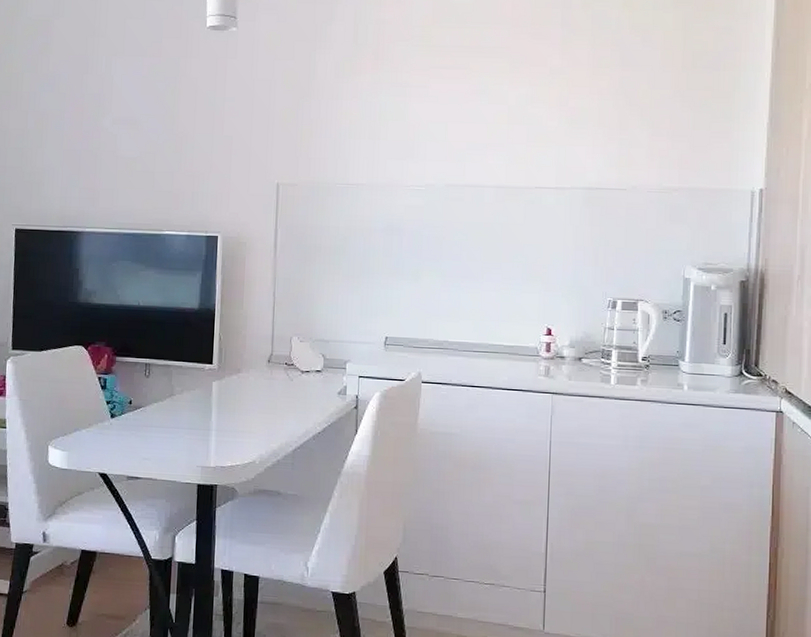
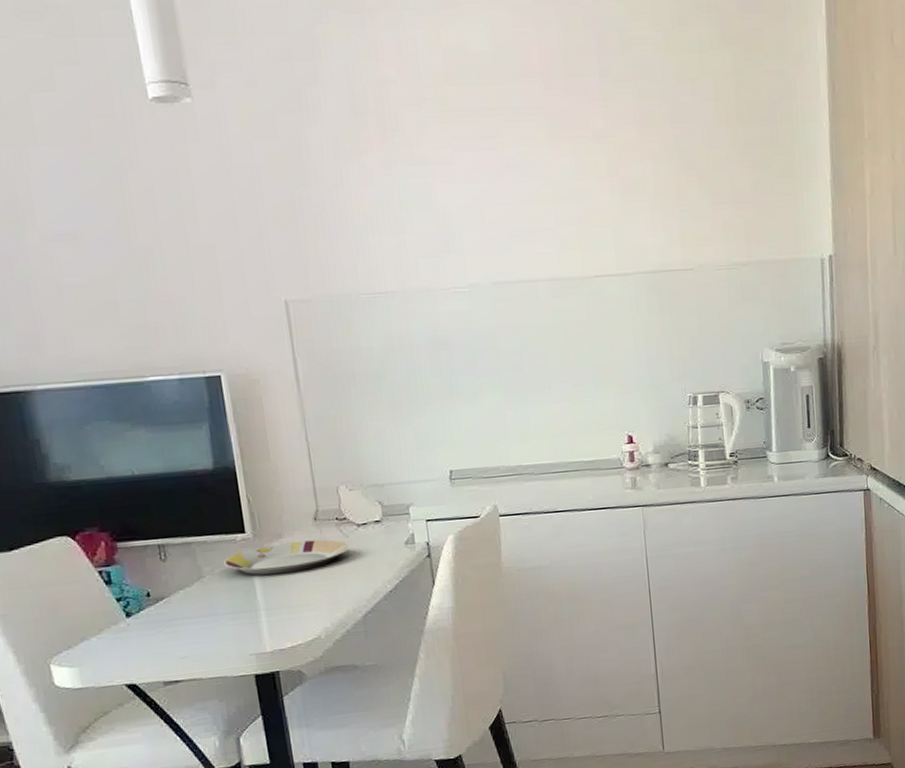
plate: none [191,377,293,403] -> present [223,539,350,575]

